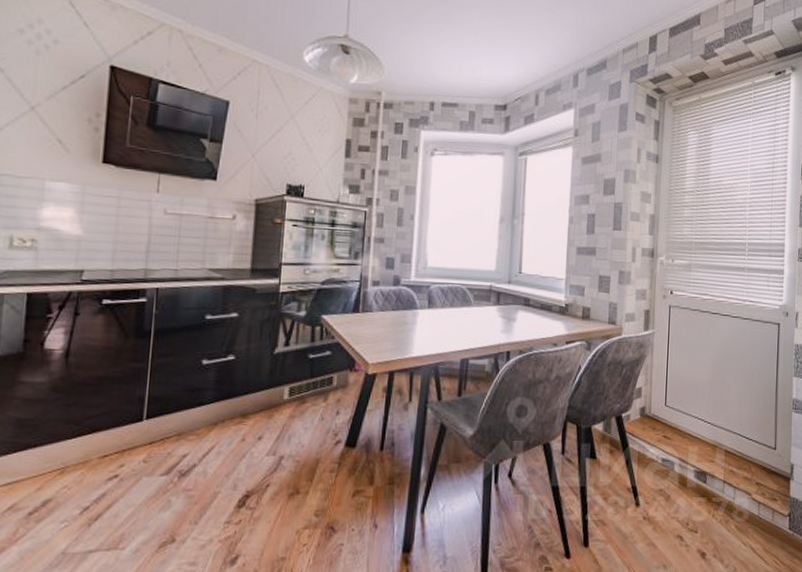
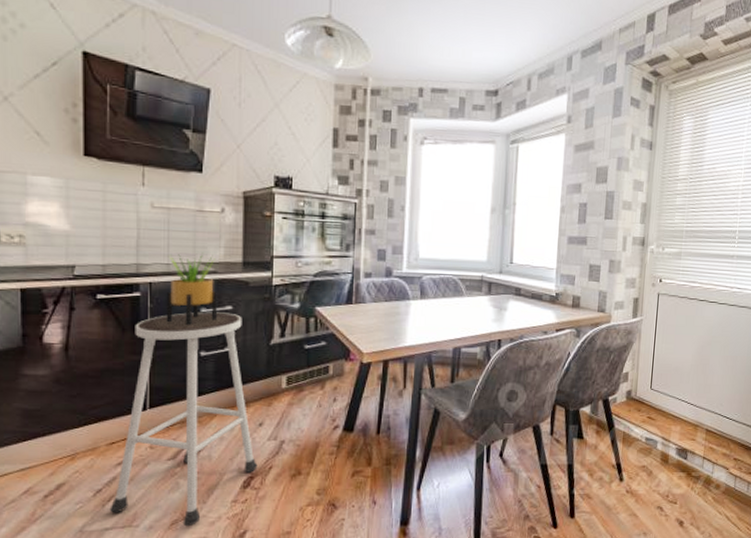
stool: none [95,318,254,550] -> present [110,312,258,527]
potted plant: none [170,258,225,333] -> present [166,252,217,326]

